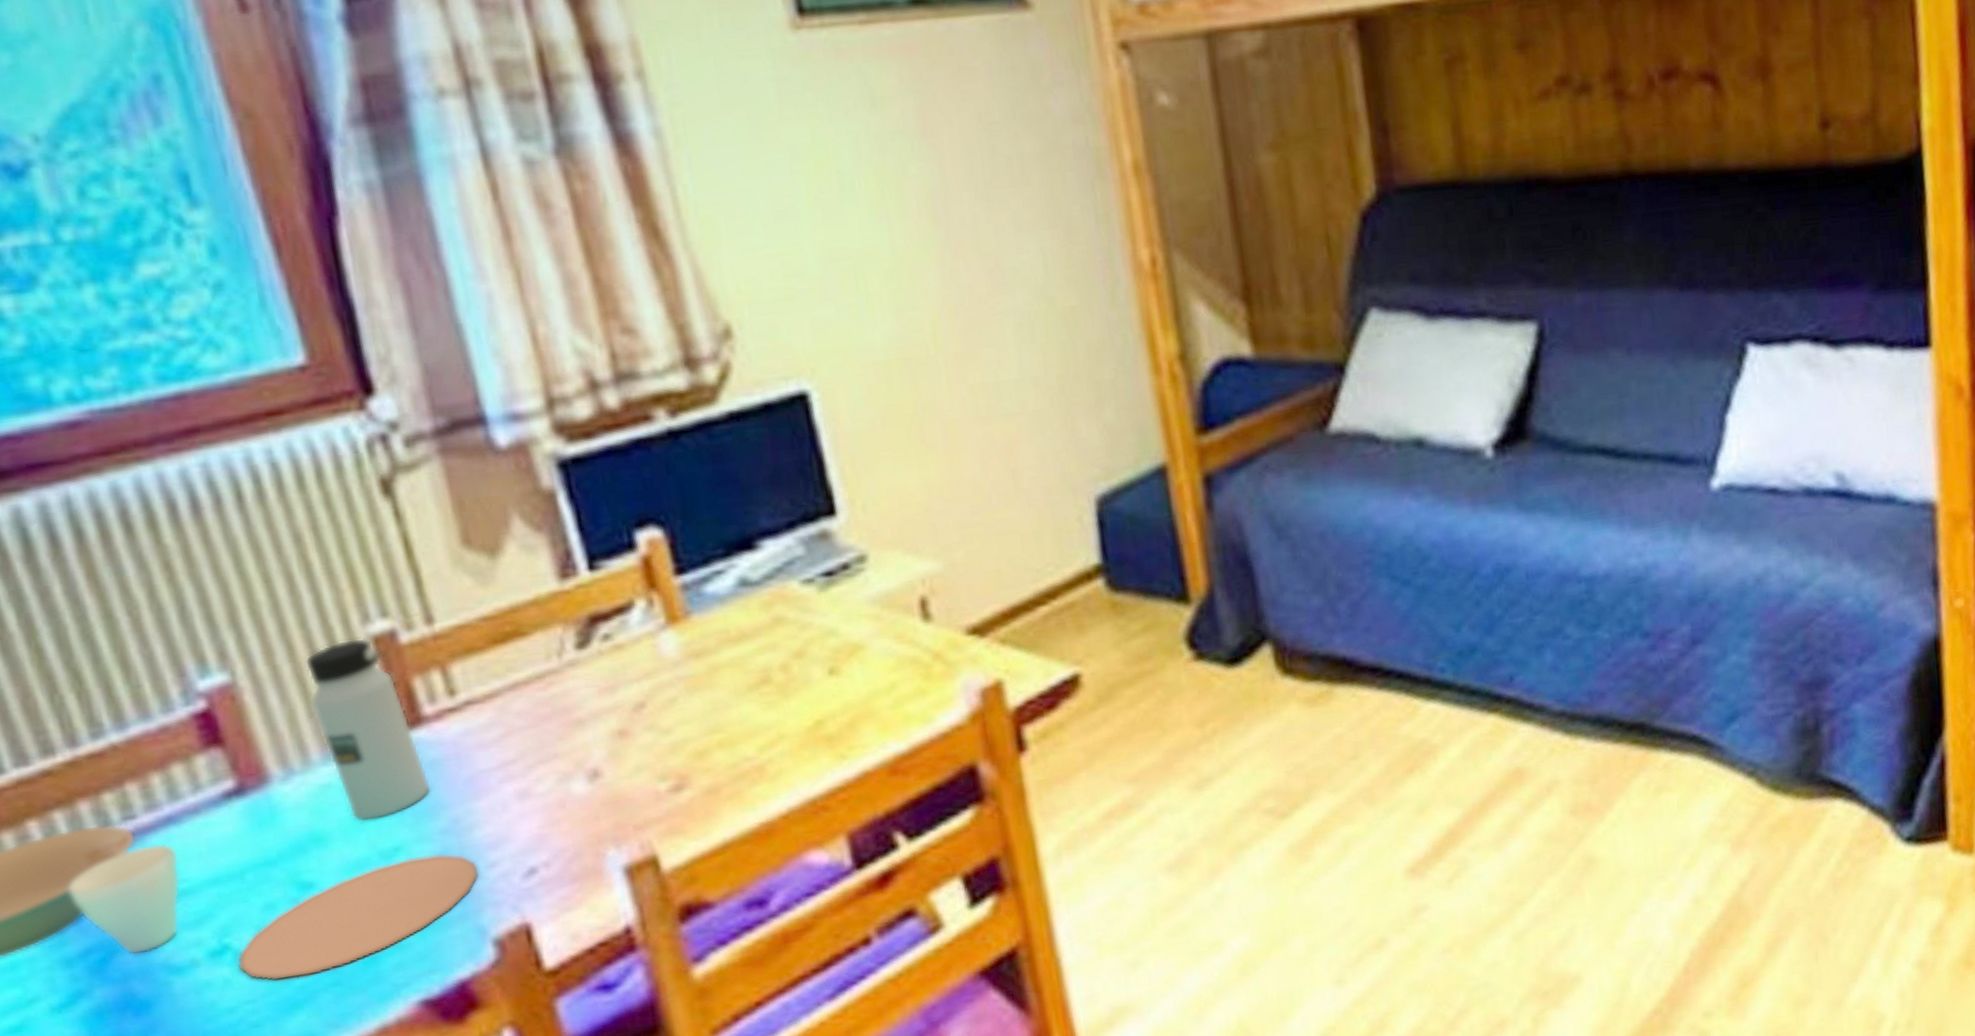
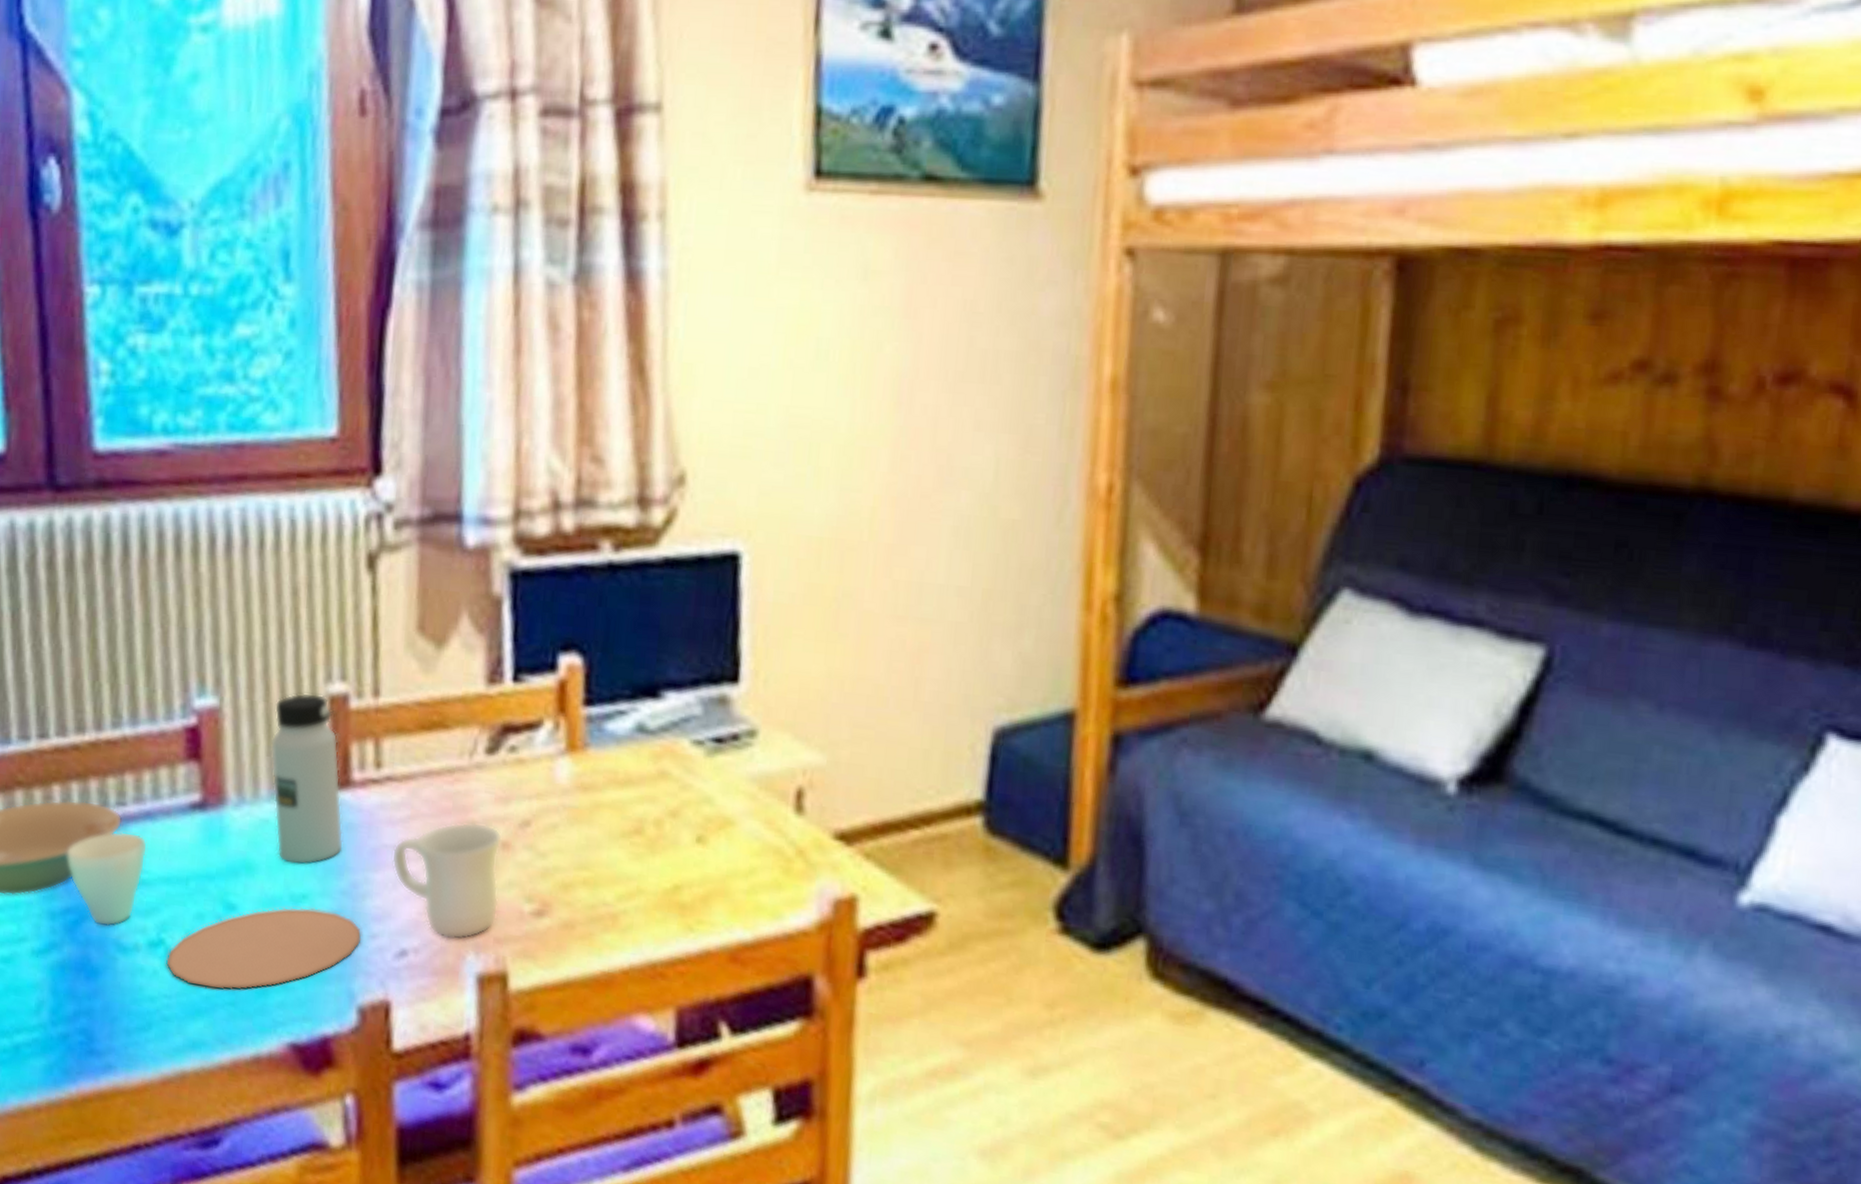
mug: none [492,718,632,843] -> present [391,822,502,940]

